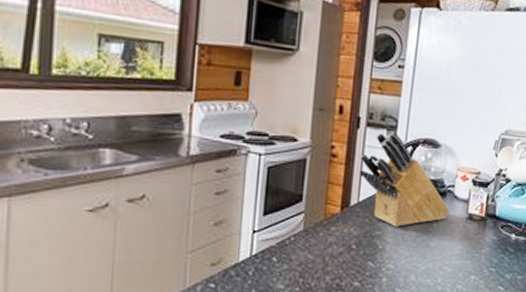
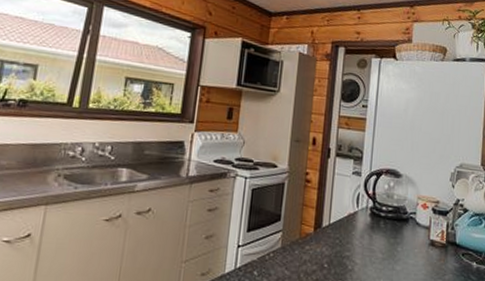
knife block: present [359,131,449,227] -> none [329,161,412,249]

